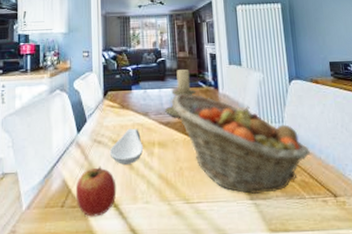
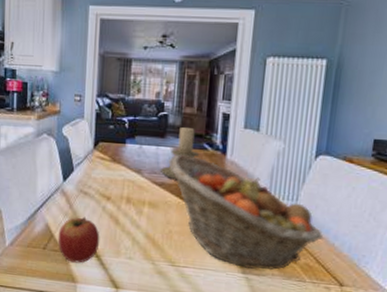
spoon rest: present [109,128,144,165] -> none [95,183,133,220]

